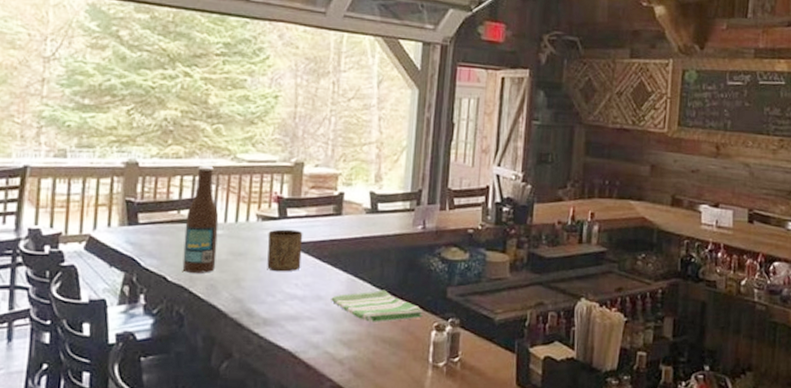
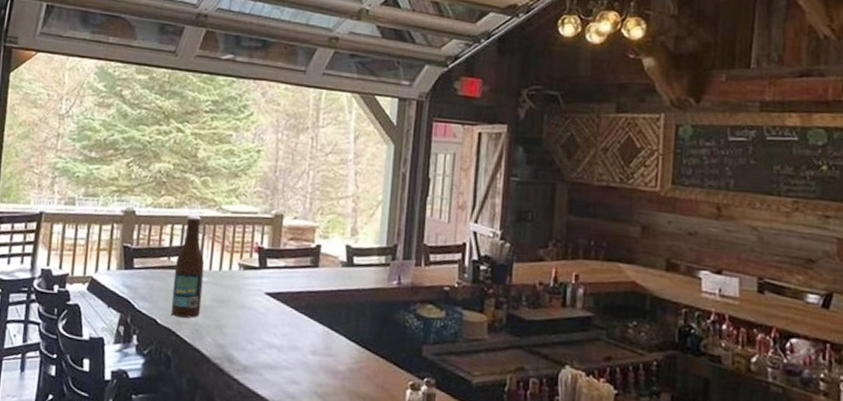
cup: present [267,229,303,272] -> none [247,278,282,321]
dish towel: present [331,289,423,322] -> none [307,344,398,377]

